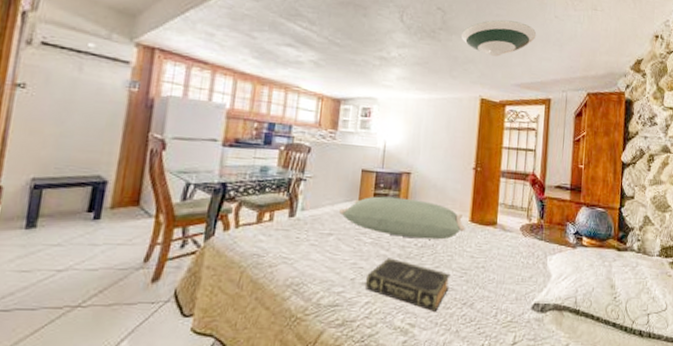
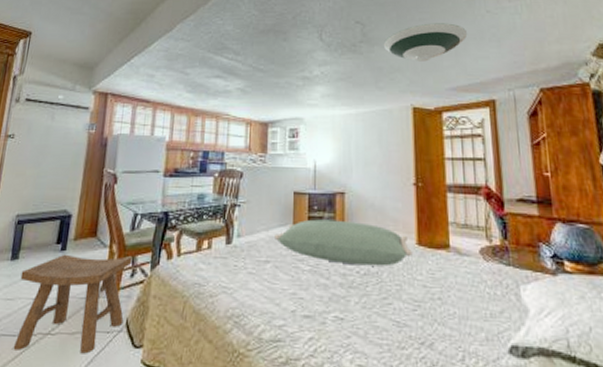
stool: none [31,223,183,325] -> present [13,254,133,354]
book: present [365,258,451,312] -> none [306,287,402,352]

